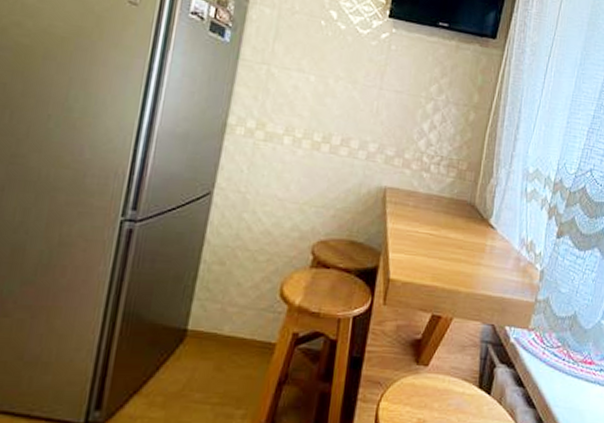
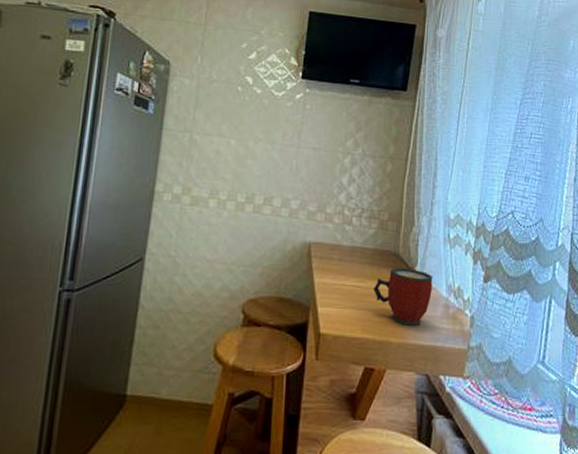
mug: none [446,218,507,277] -> present [373,268,433,326]

